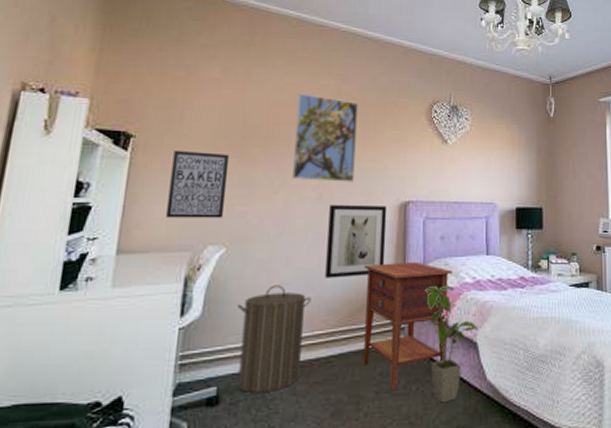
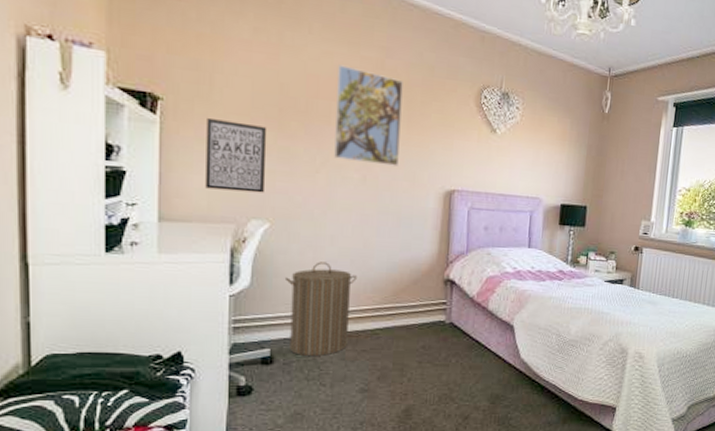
wall art: present [325,205,387,278] -> none [370,188,432,260]
nightstand: present [363,261,453,391] -> none [407,248,495,362]
house plant: present [425,285,479,403] -> none [467,272,516,375]

